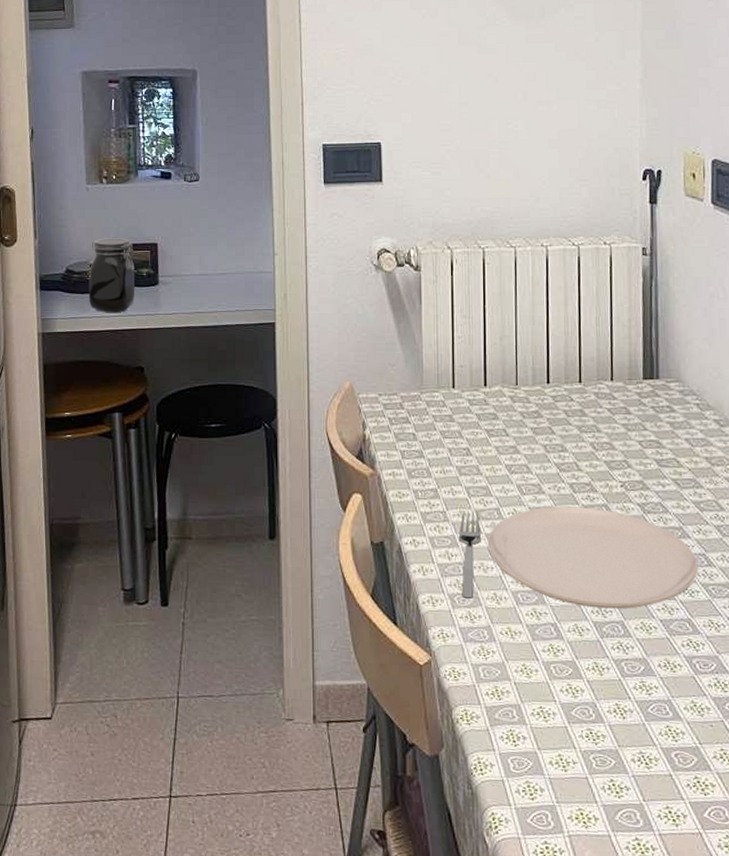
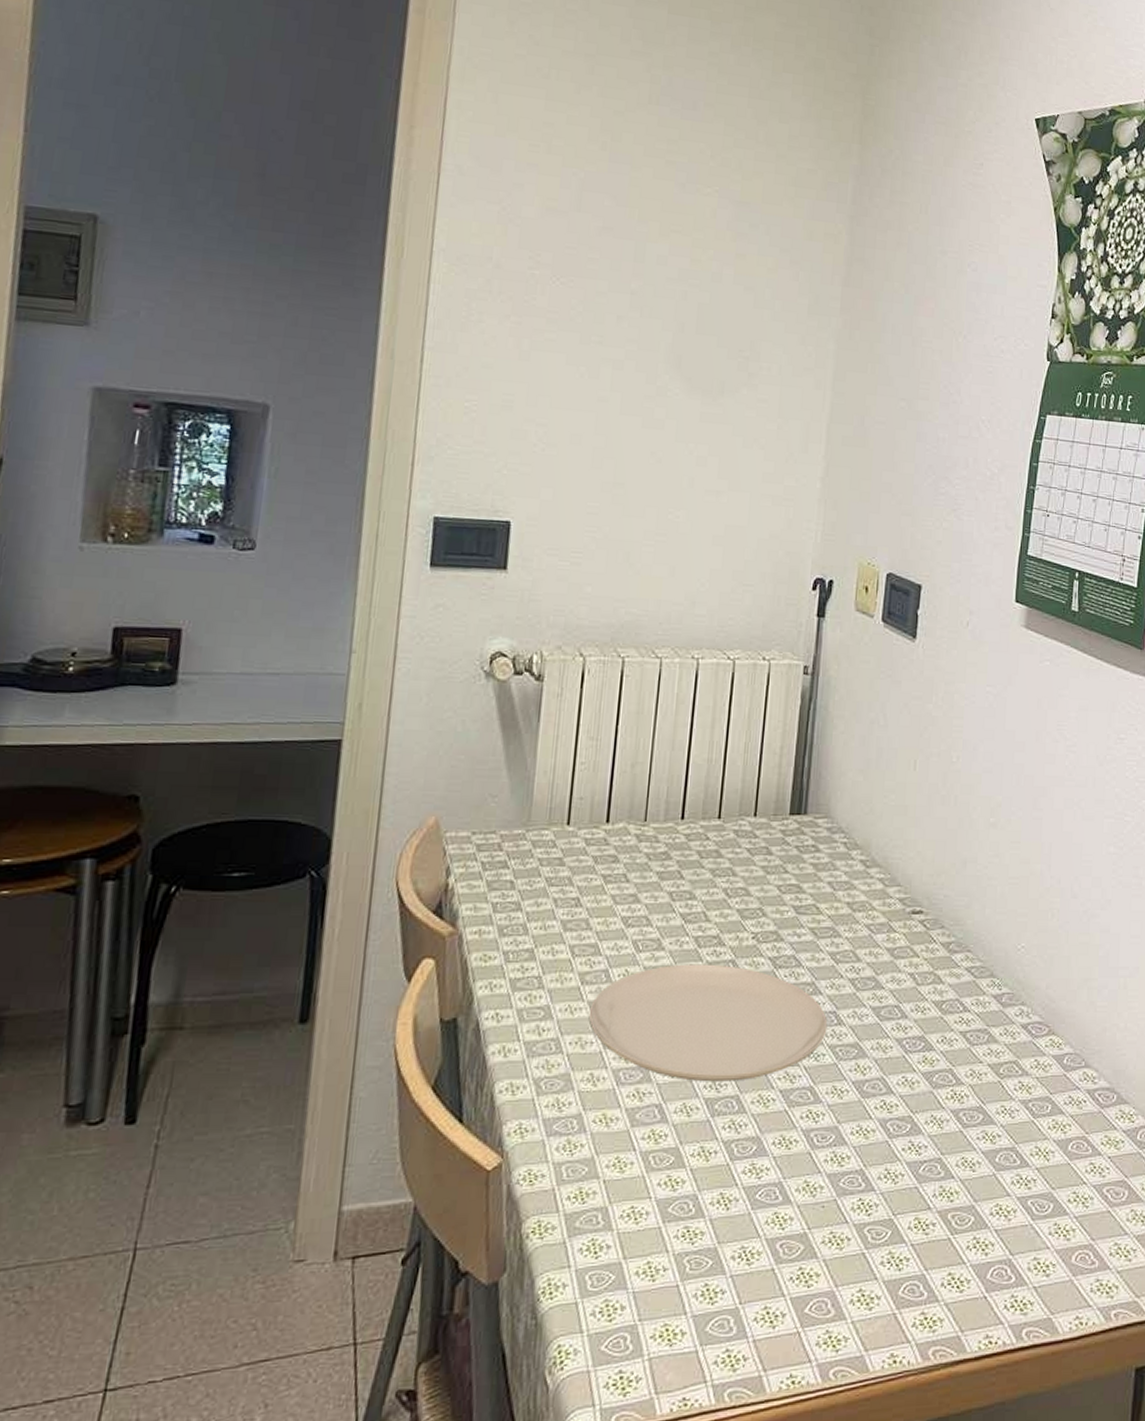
jar: present [88,238,135,313] -> none [63,617,144,721]
fork: present [459,510,481,600] -> none [550,973,583,1084]

